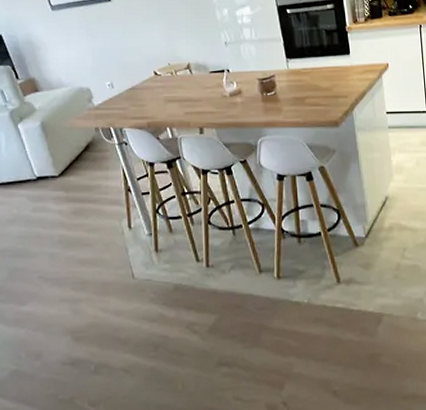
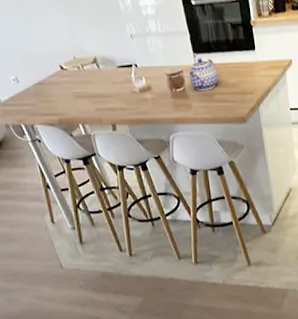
teapot: none [279,63,311,94] -> present [187,58,219,90]

